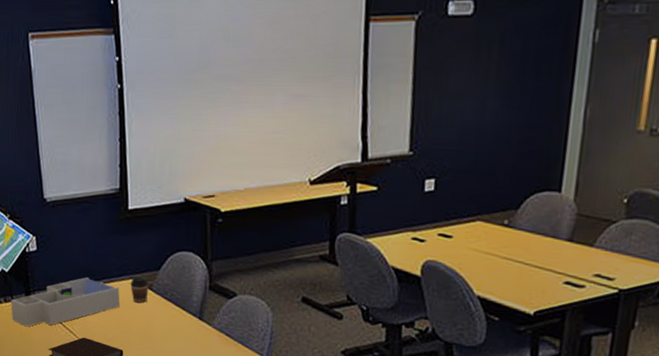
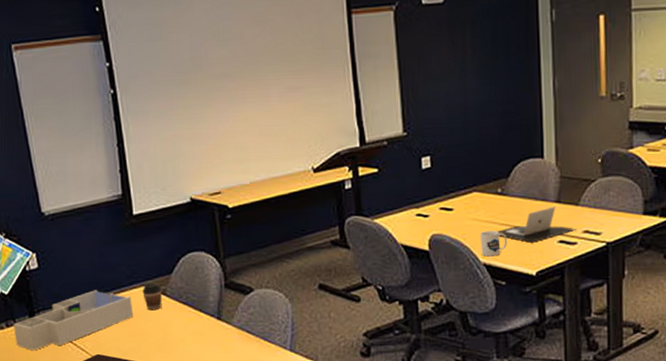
mug: none [476,263,508,290] -> present [480,231,508,257]
laptop: none [496,245,588,281] -> present [496,206,577,243]

